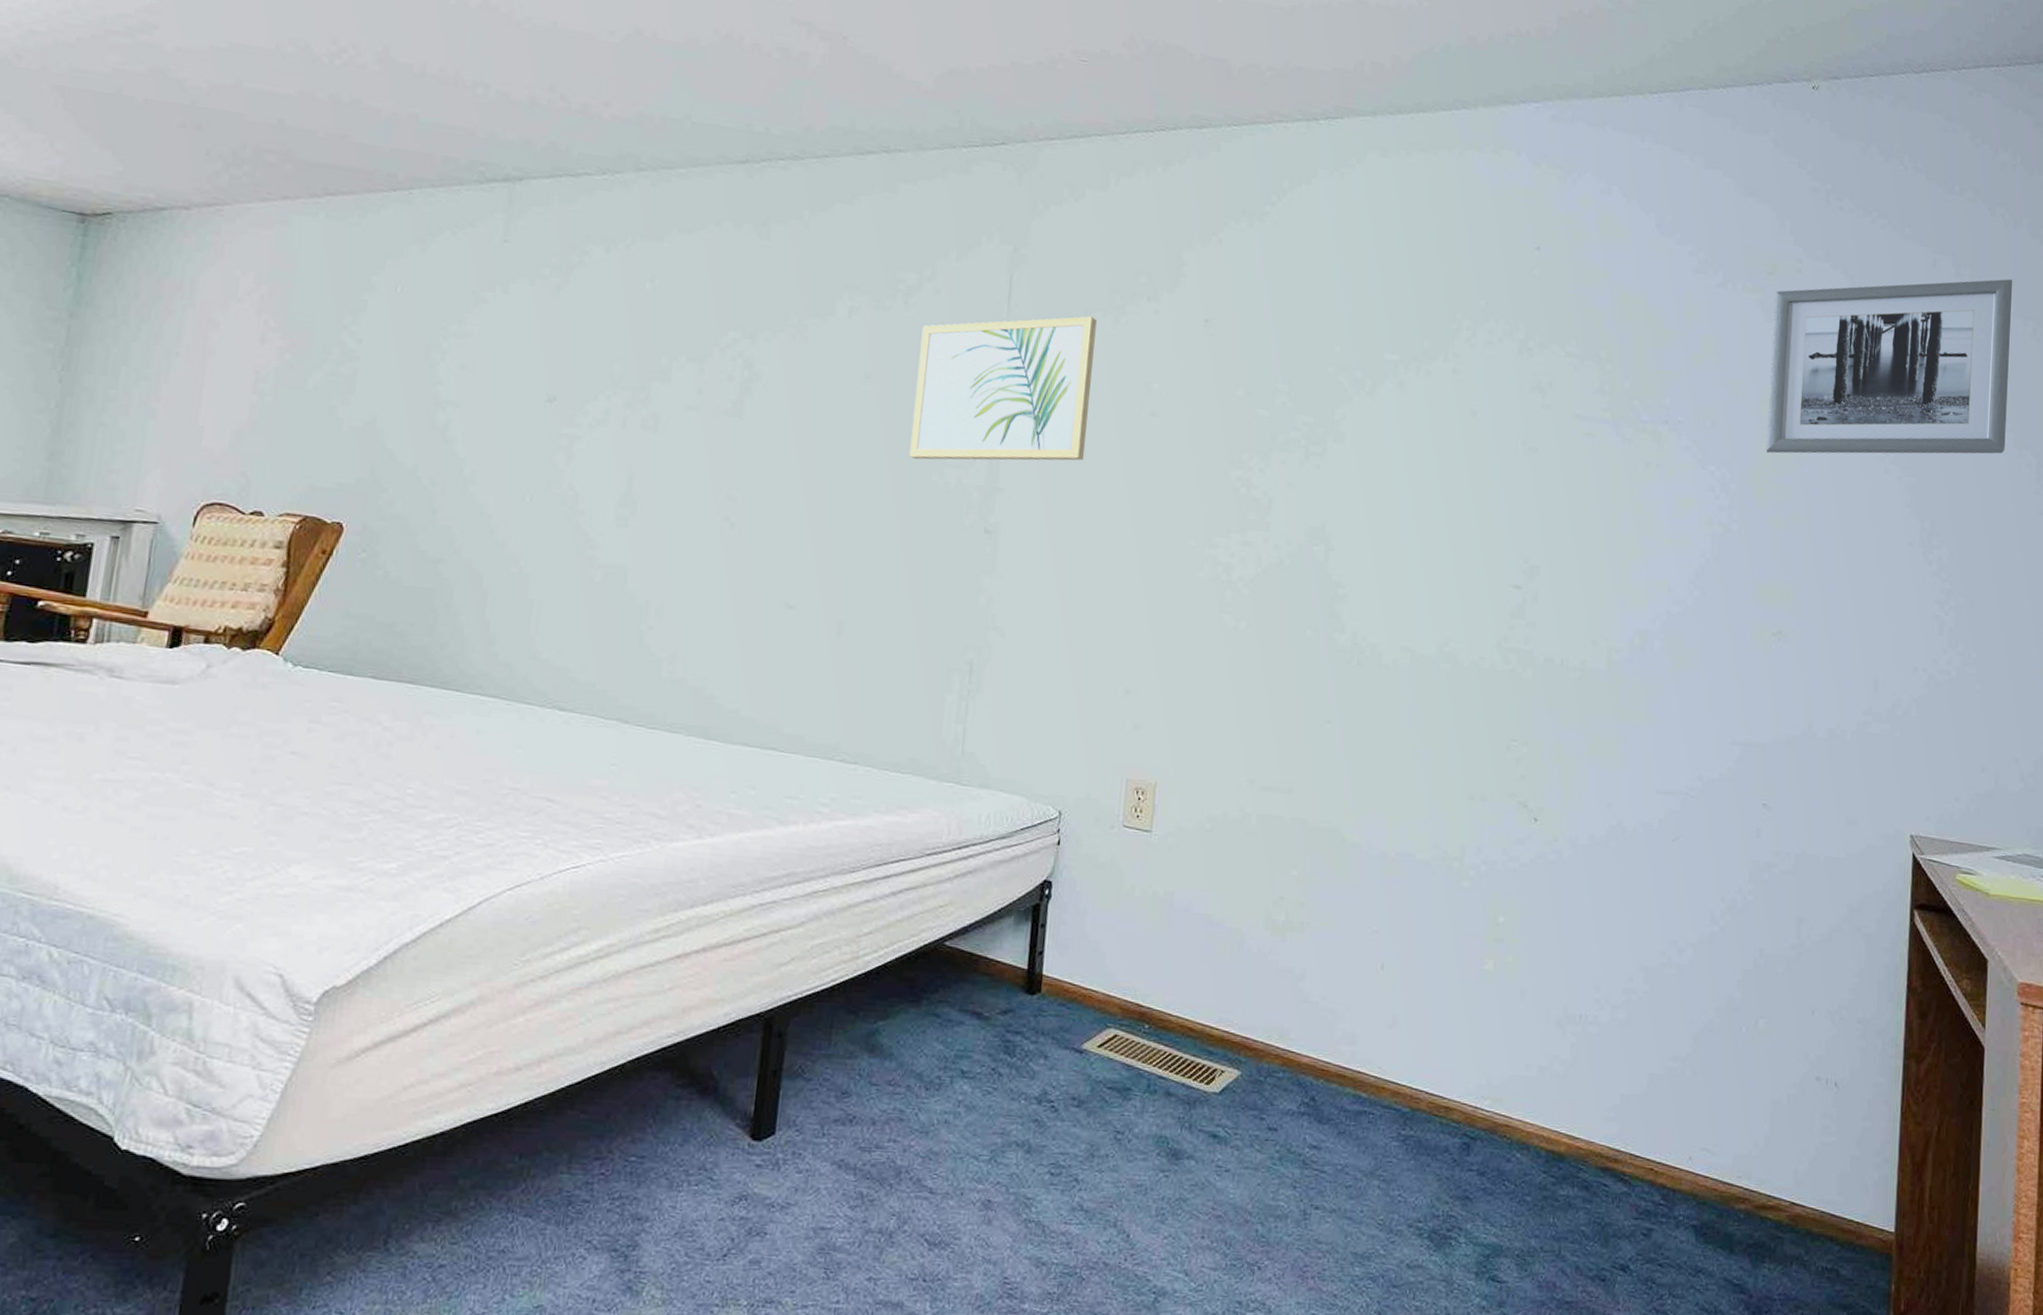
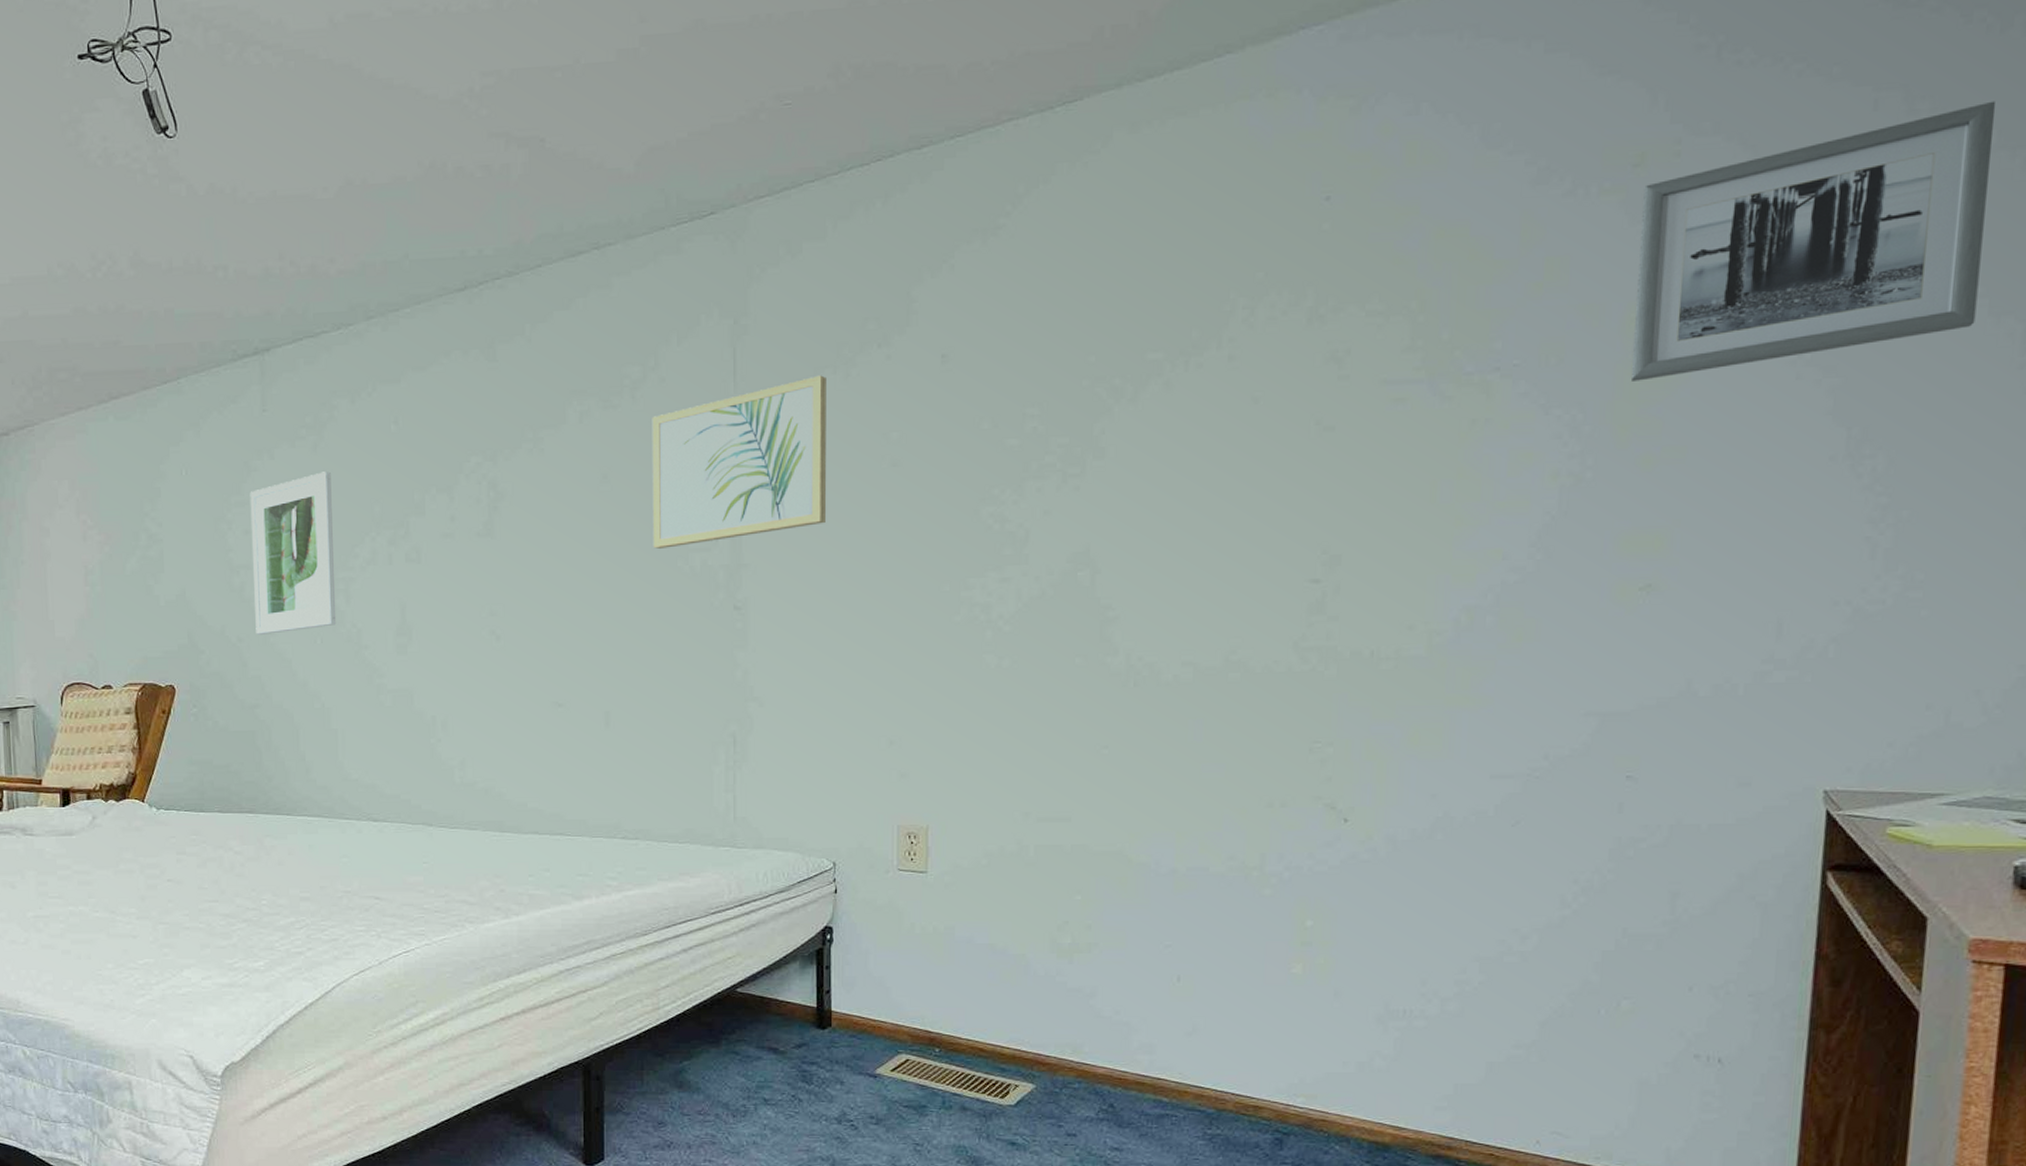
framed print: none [454,317,571,484] -> present [250,471,337,635]

